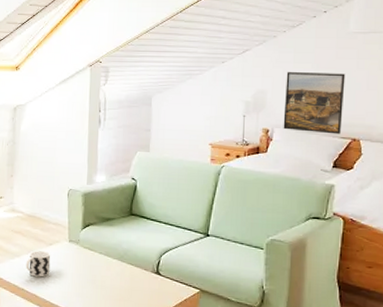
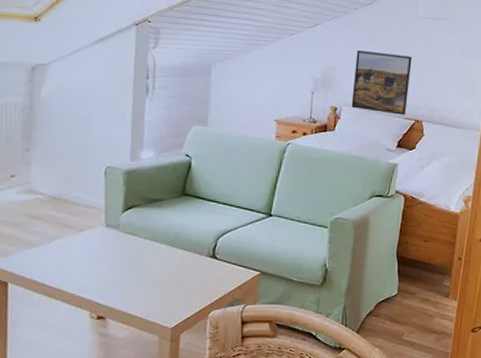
cup: present [25,251,51,277] -> none [47,238,82,269]

